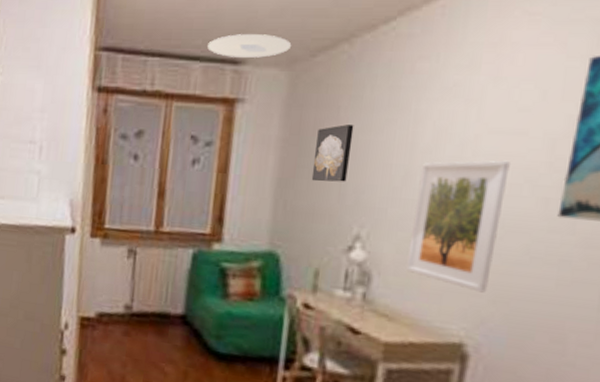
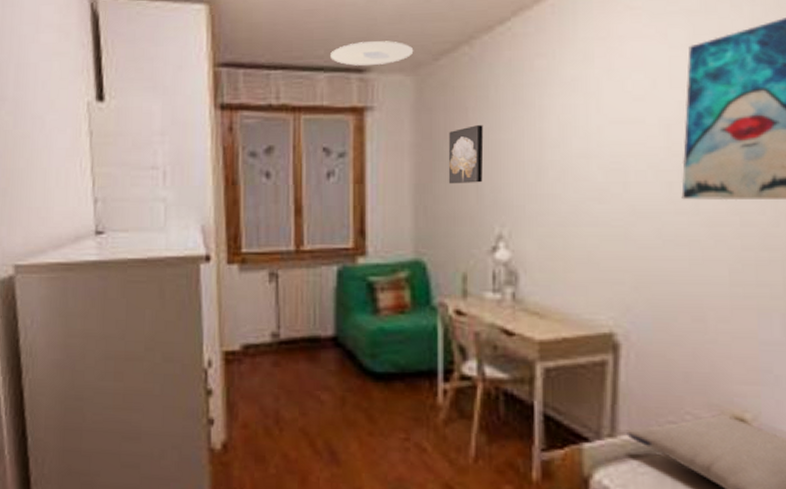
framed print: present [406,160,510,293] -> none [549,148,633,280]

